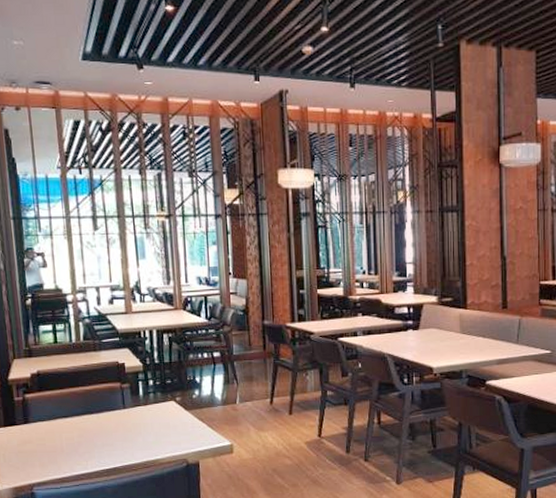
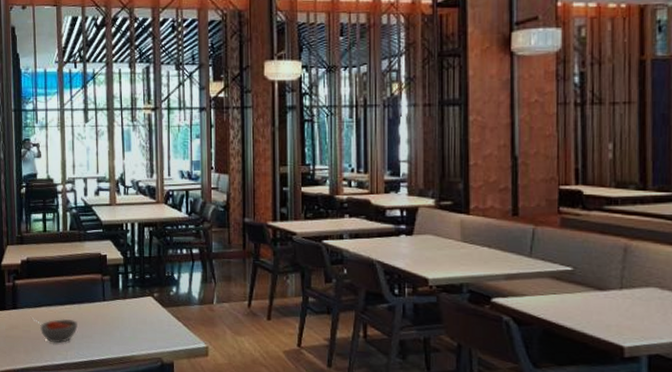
soup bowl: none [46,429,97,453] -> present [31,316,78,343]

